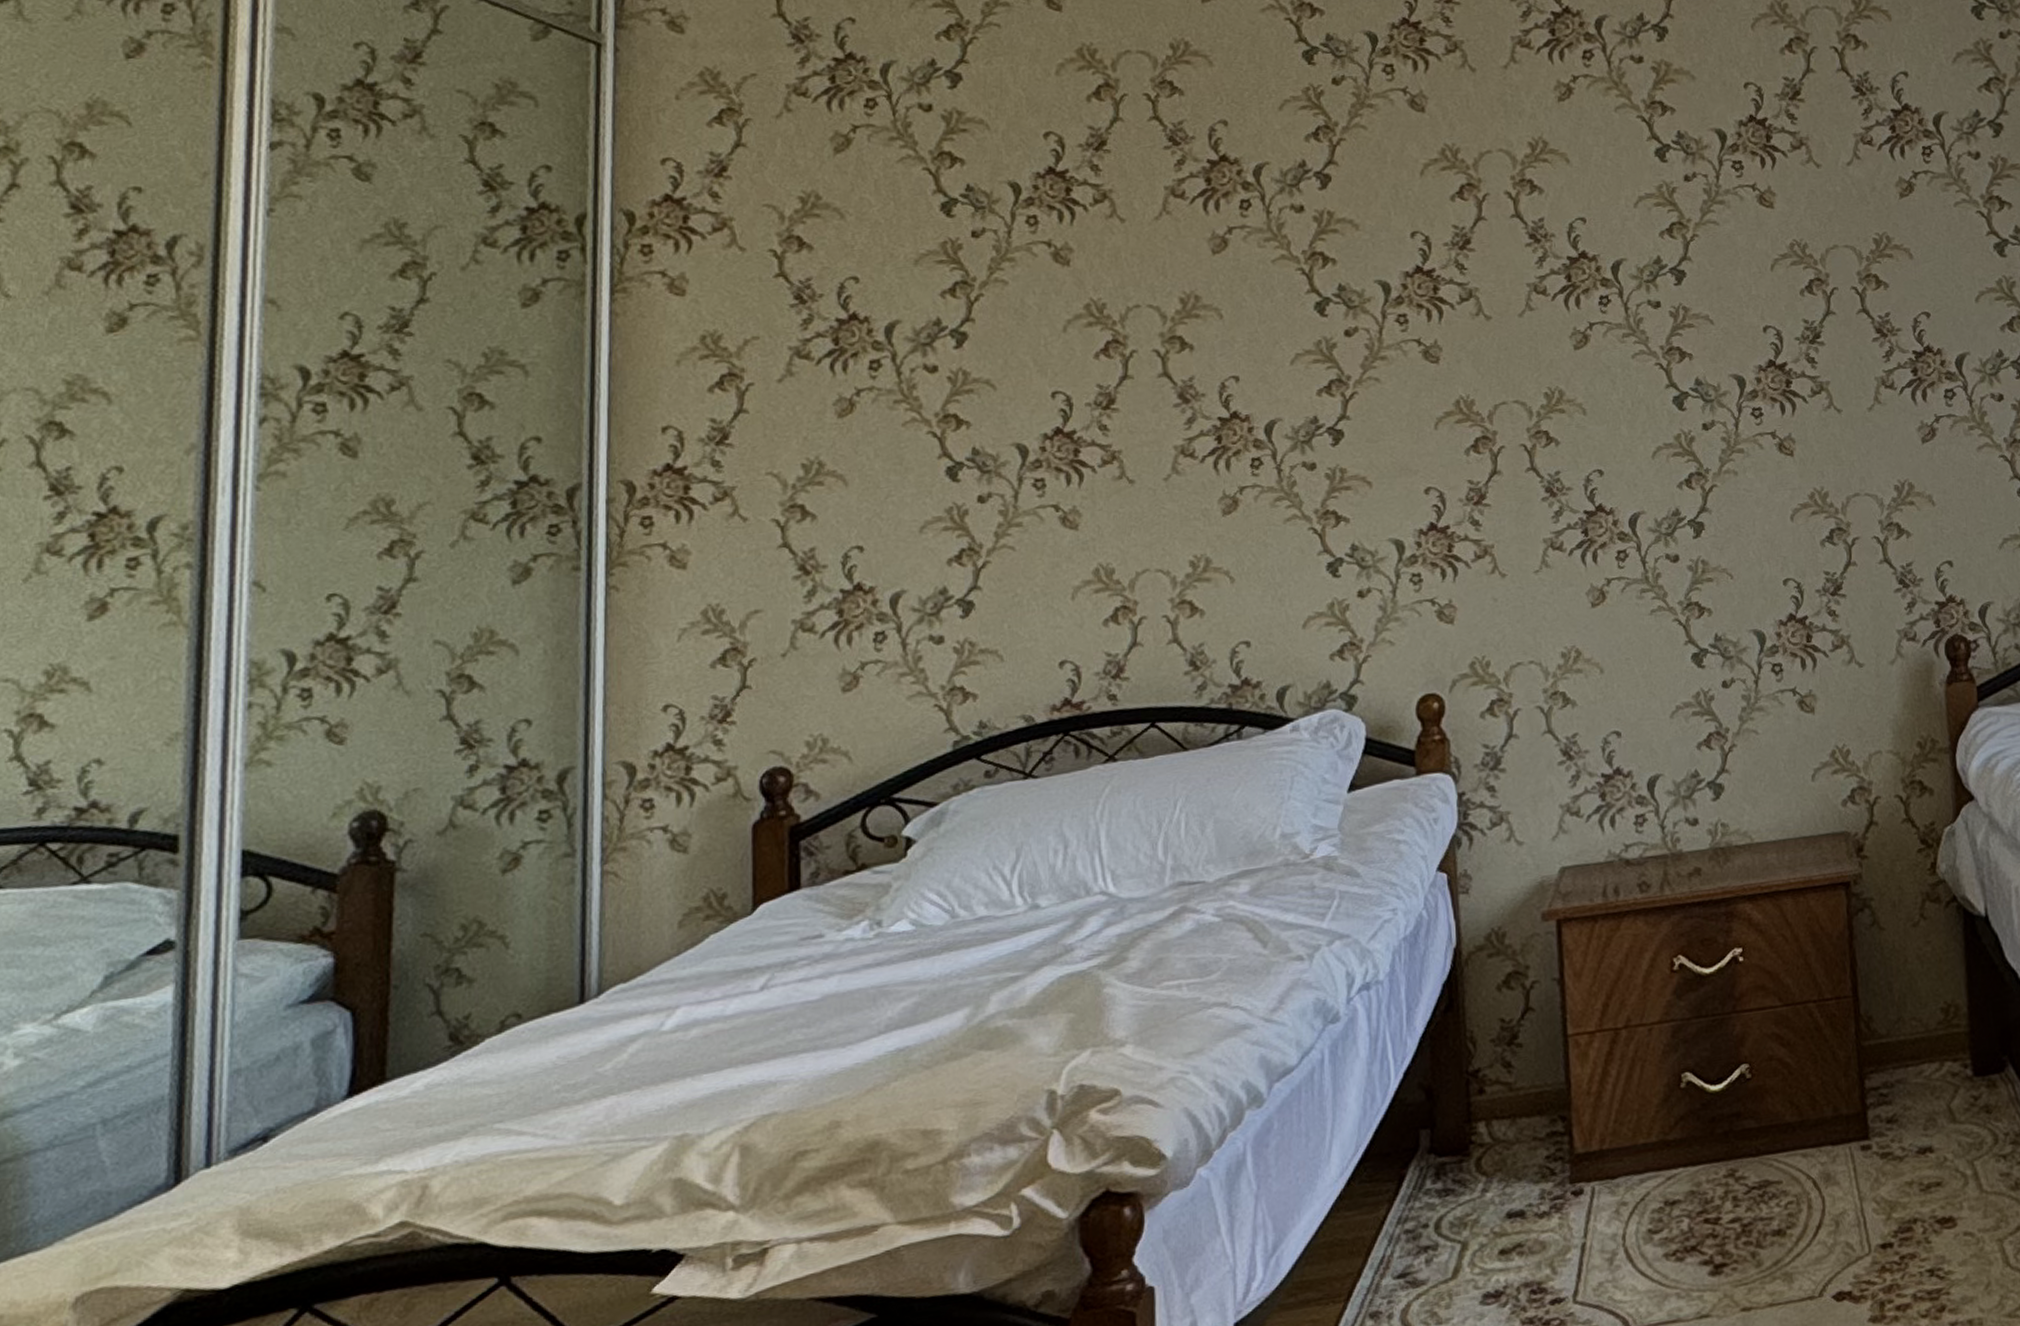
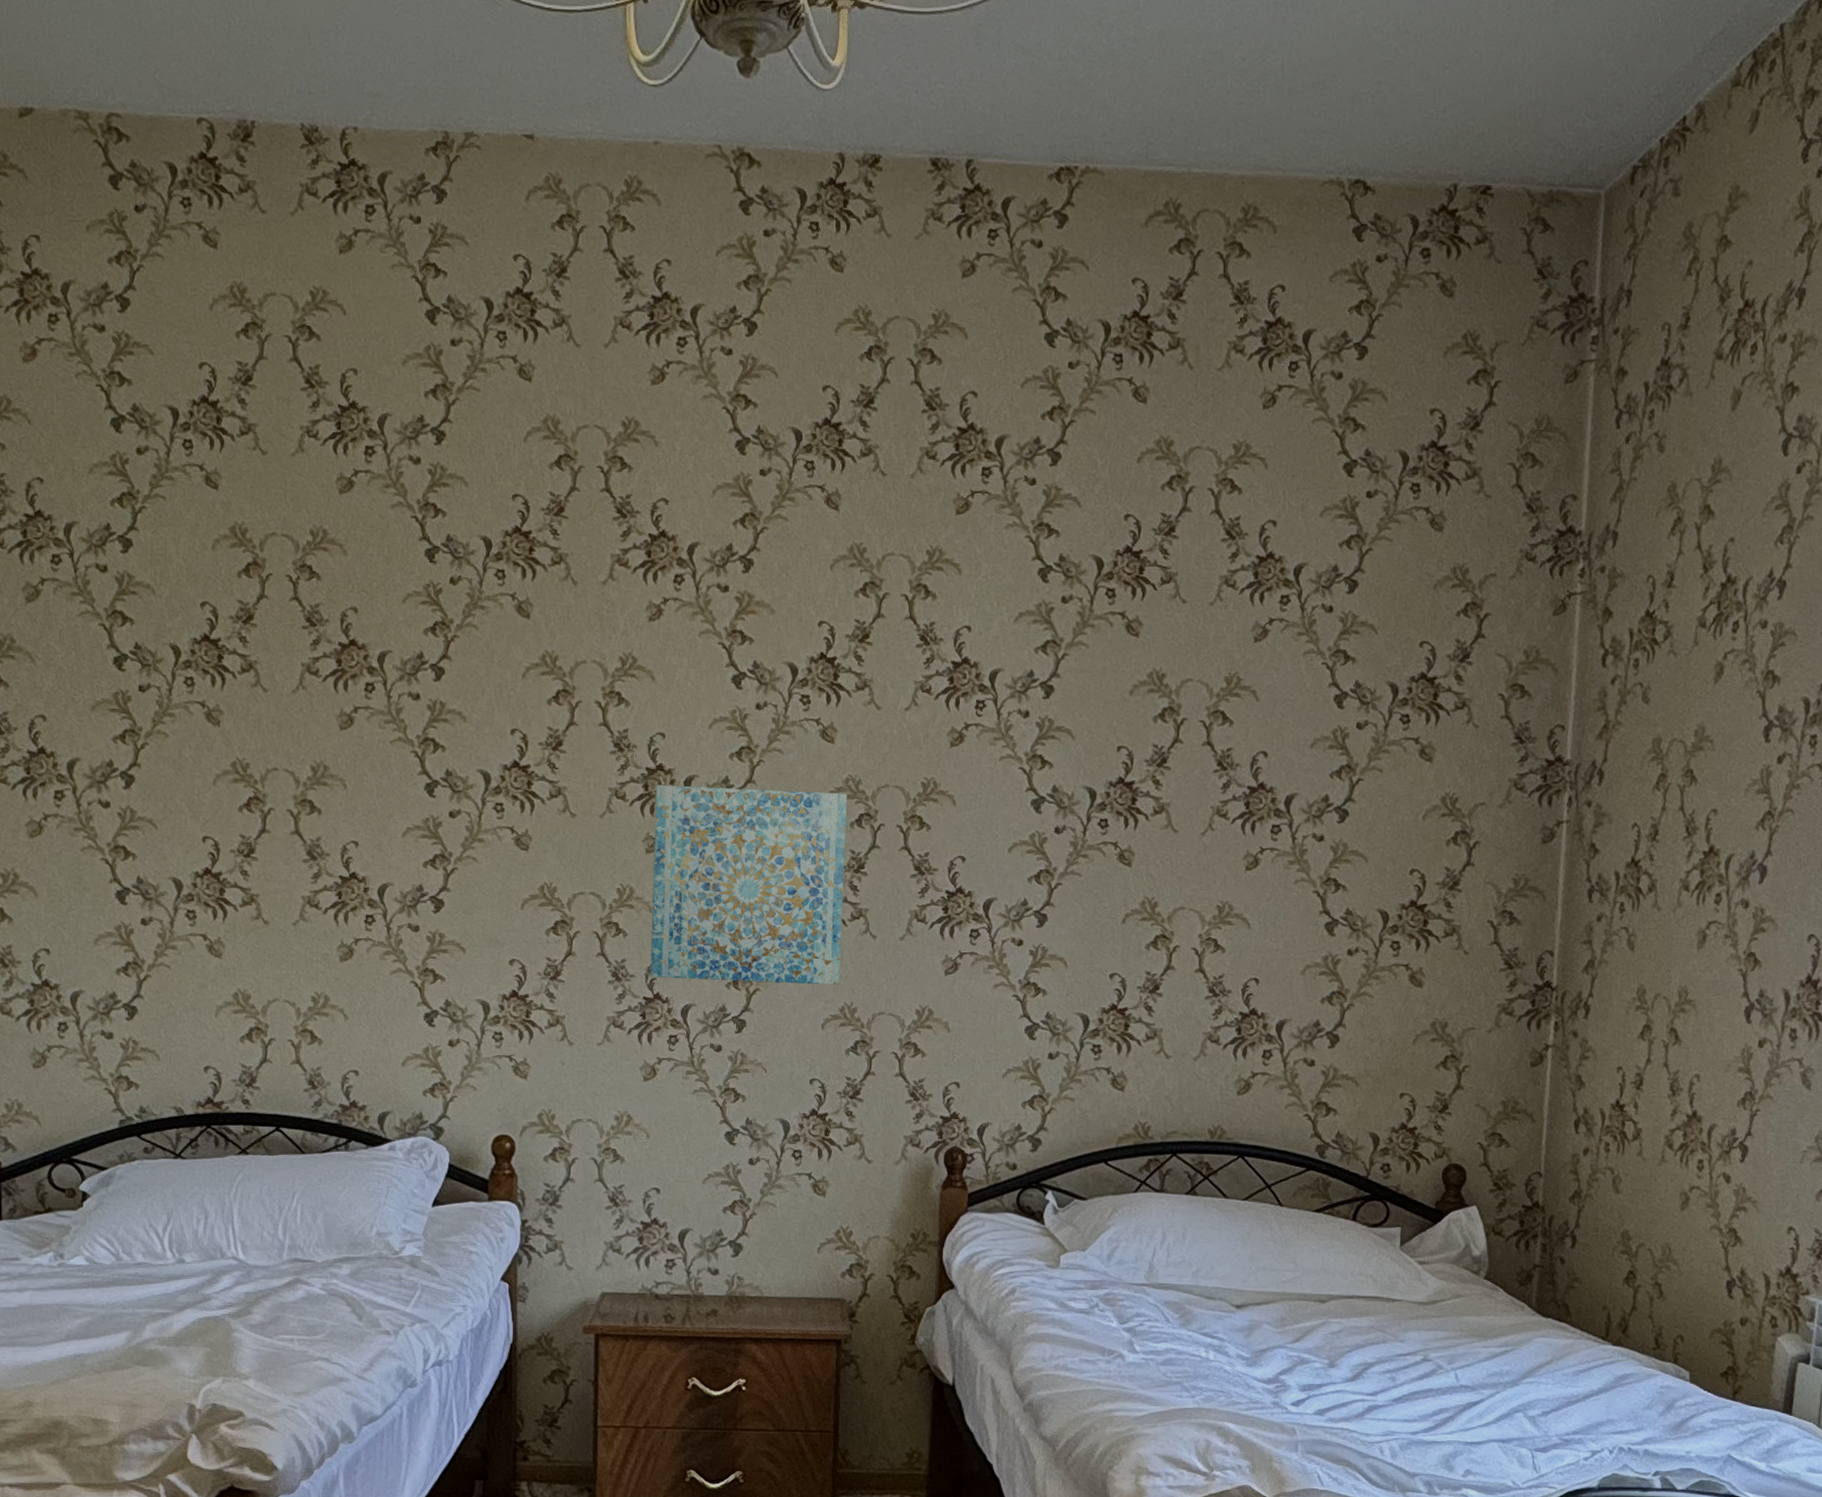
wall art: none [1580,259,1806,487] -> present [650,784,847,985]

